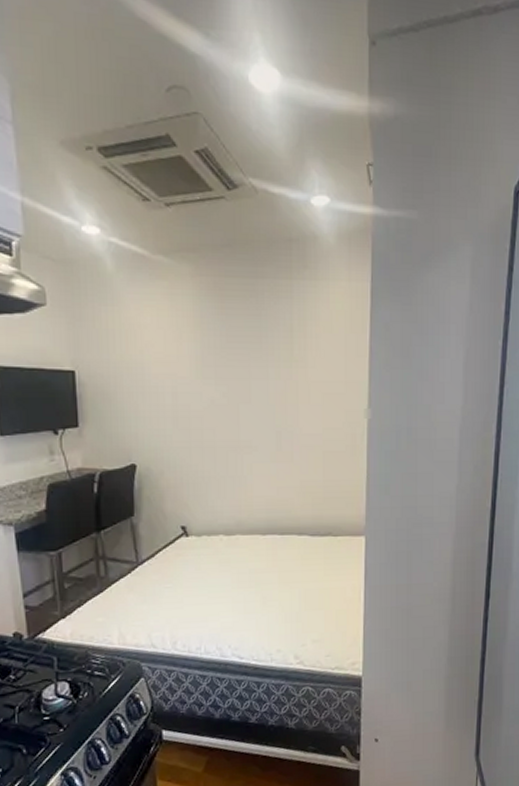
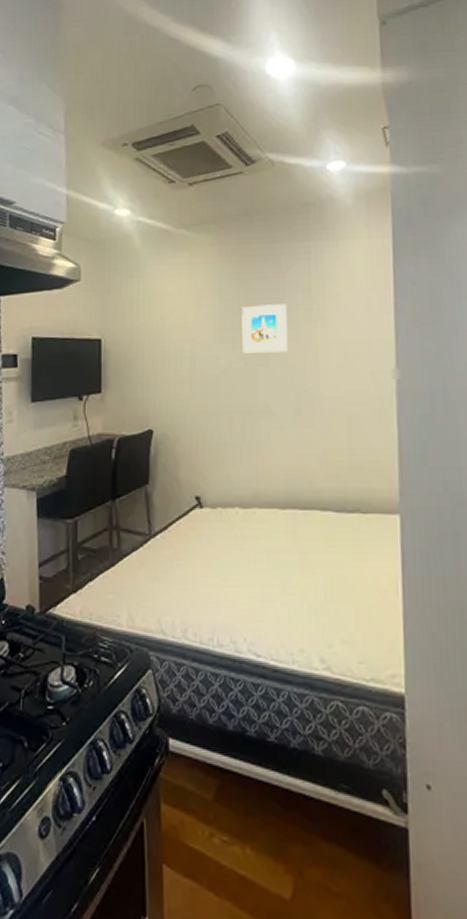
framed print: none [224,342,270,391] -> present [242,304,288,353]

